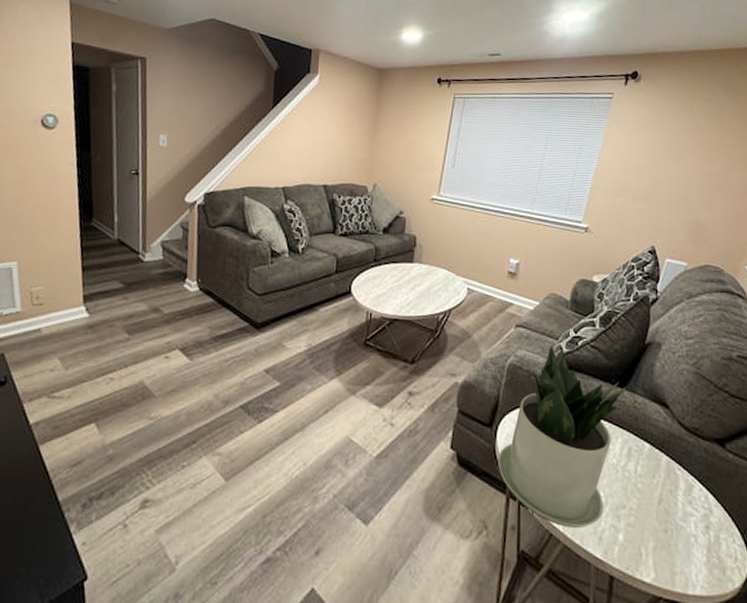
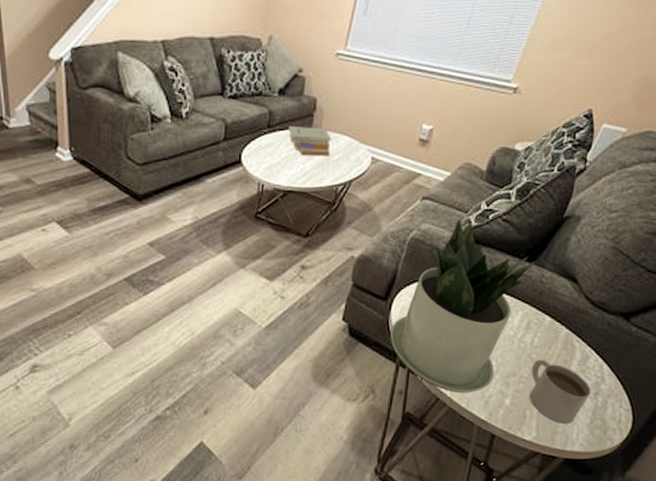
books: none [392,260,431,288] -> present [288,126,331,157]
mug: none [639,489,702,562] -> present [529,359,592,424]

